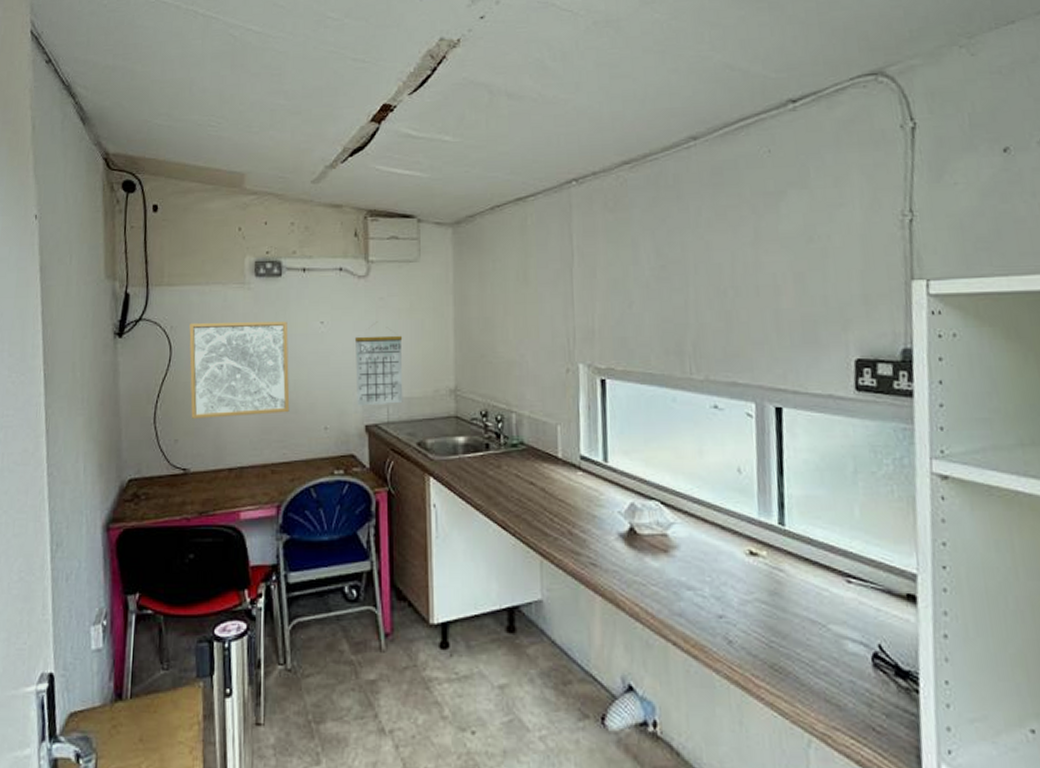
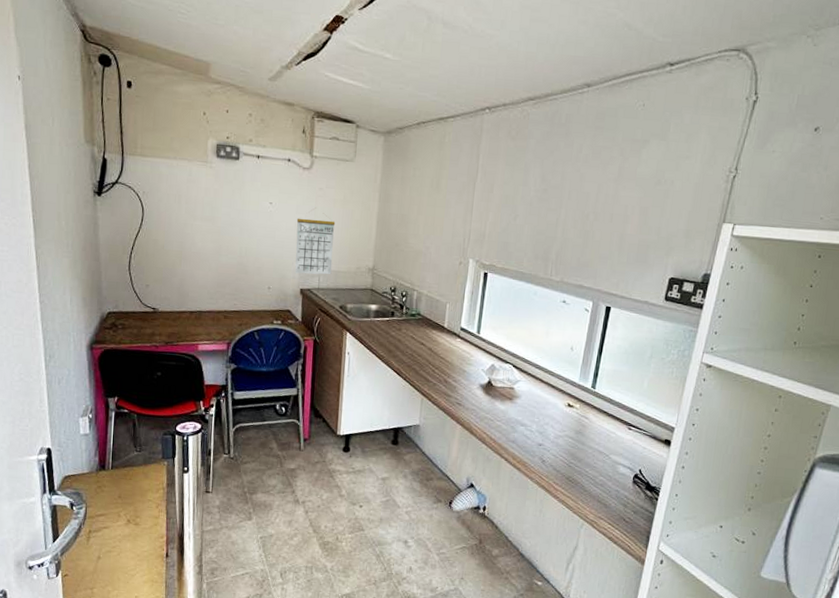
wall art: present [189,321,290,419] -> none [159,190,243,273]

